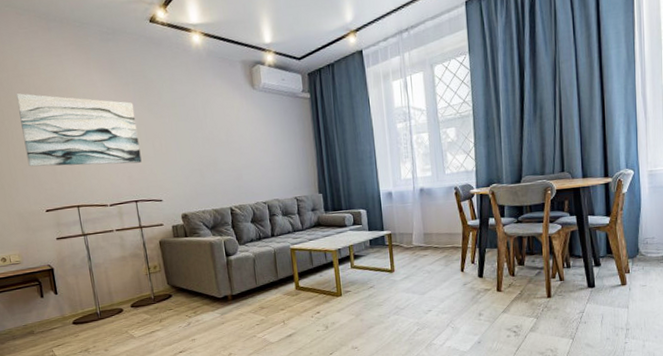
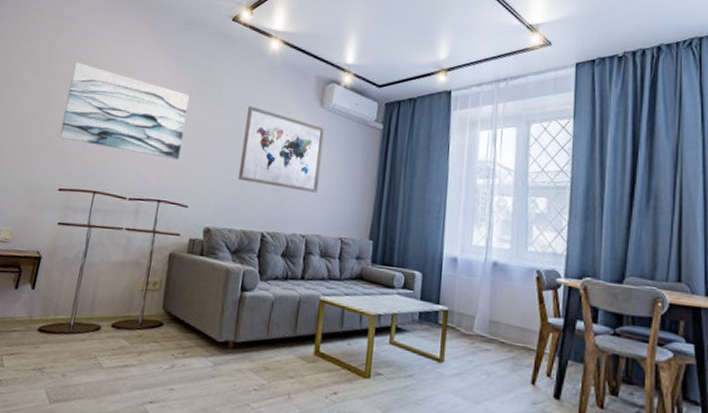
wall art: none [189,101,268,169] -> present [237,105,325,193]

